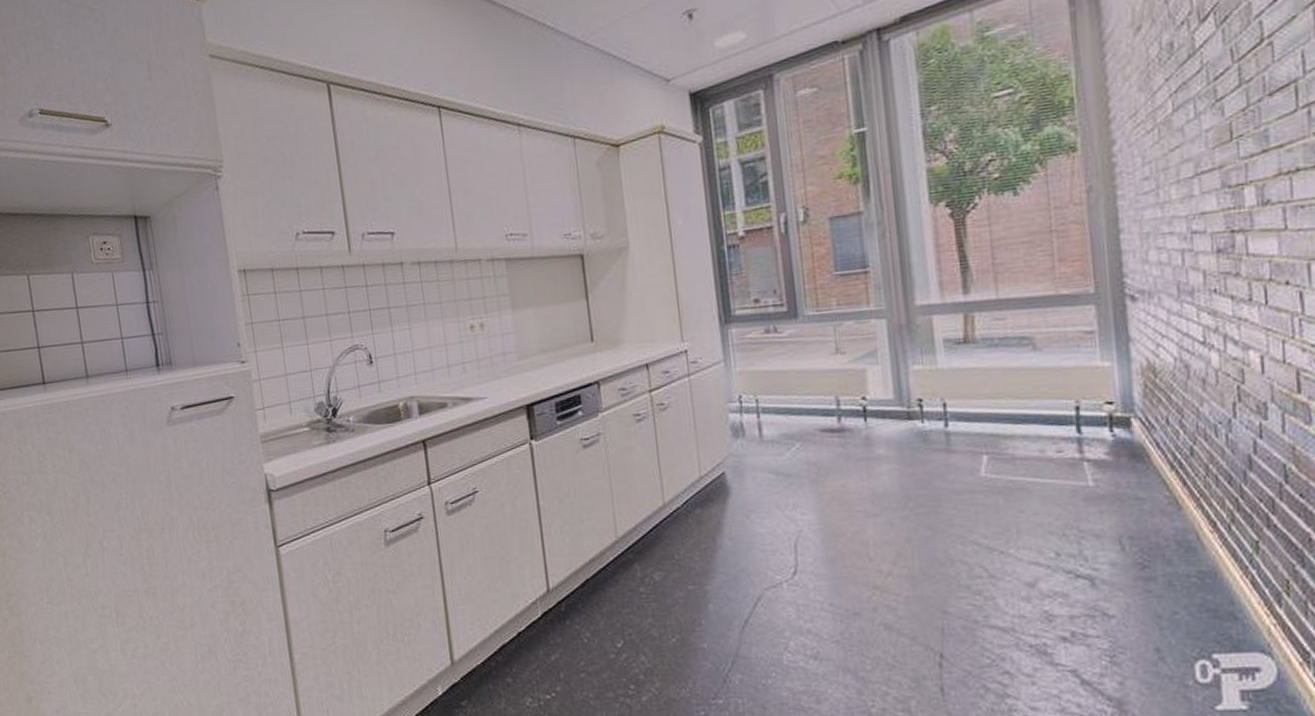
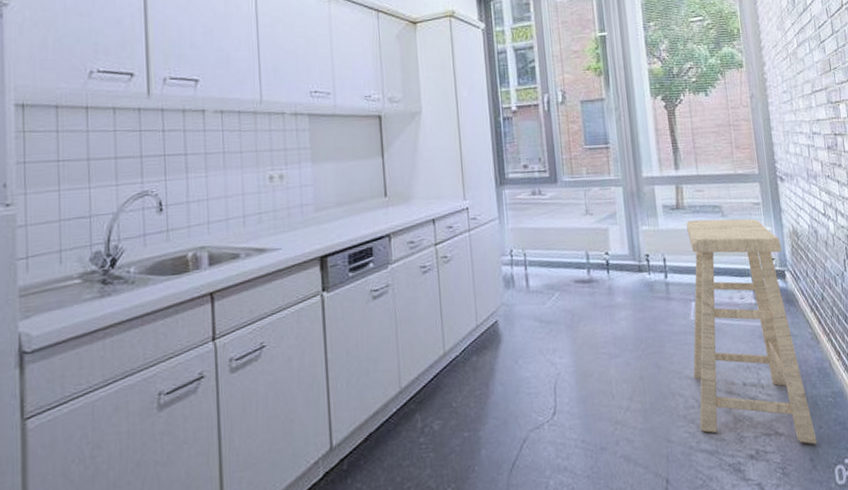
stool: none [978,352,1169,633] -> present [686,218,817,445]

